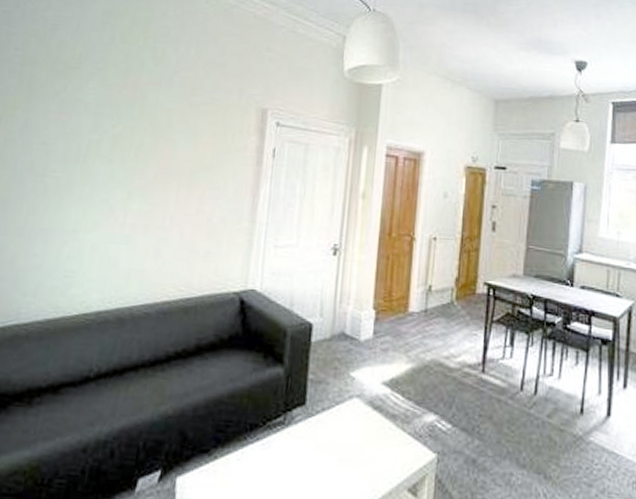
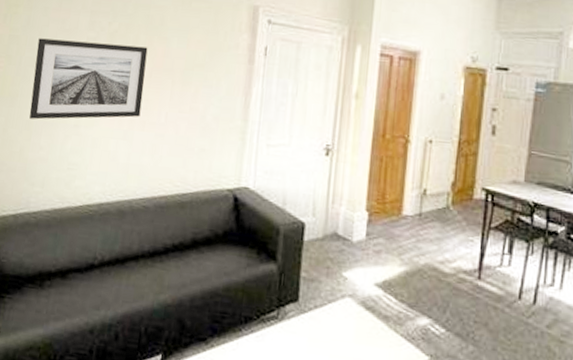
wall art: none [23,141,154,225] -> present [29,38,148,120]

